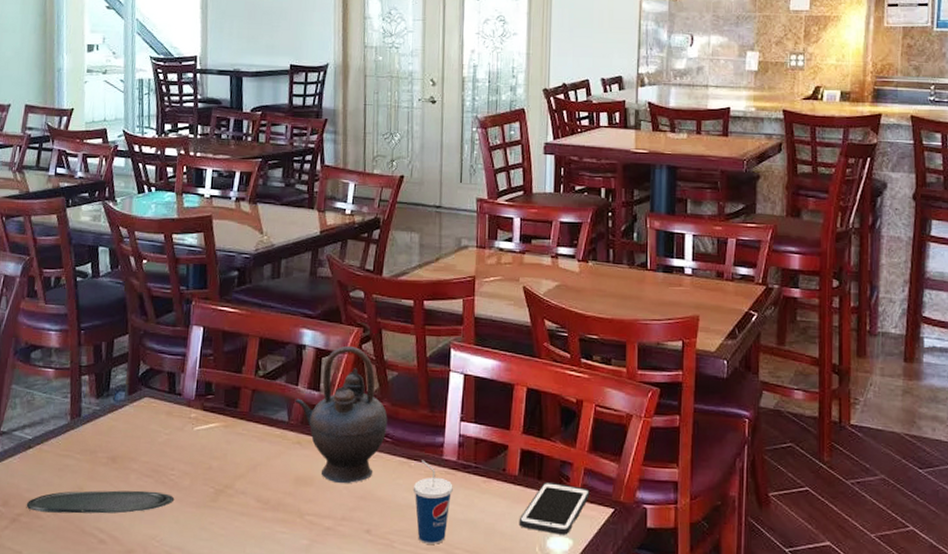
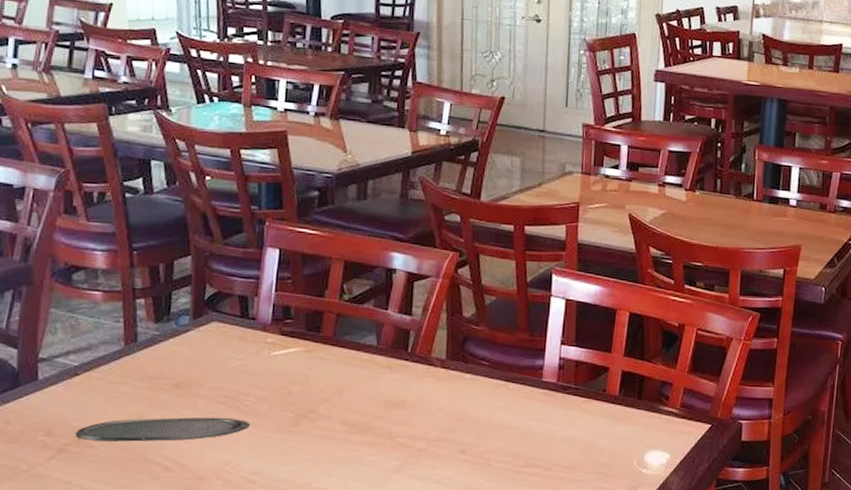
teapot: present [295,345,388,484] -> none [384,270,485,407]
cup: present [413,460,453,544] -> none [510,382,552,462]
cell phone: present [518,481,590,535] -> none [617,401,688,450]

